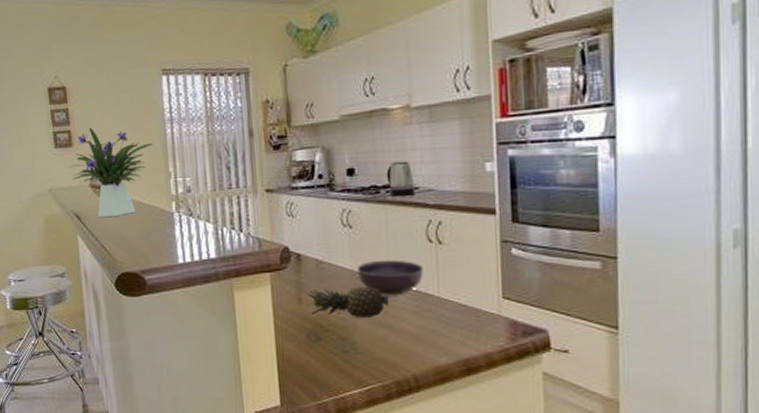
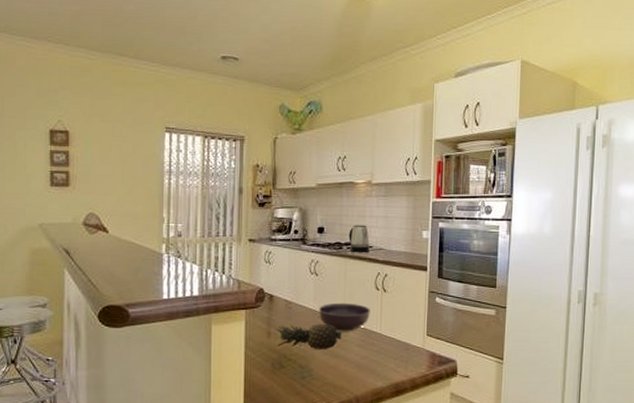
flower arrangement: present [68,127,152,218] -> none [62,170,149,254]

